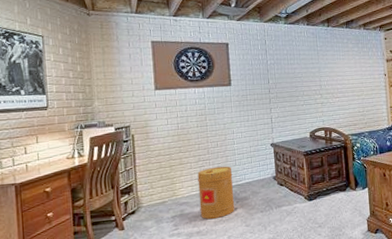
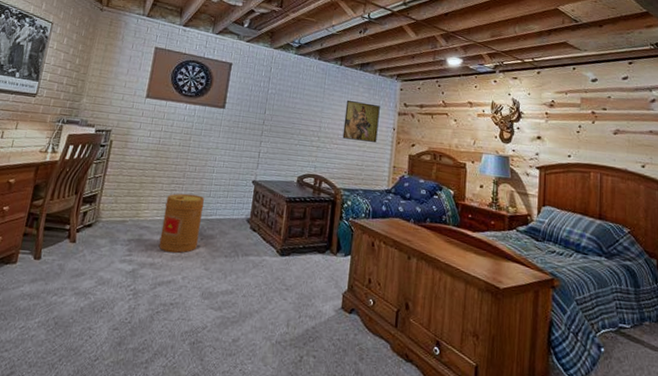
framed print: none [339,56,372,92] -> present [342,100,380,142]

